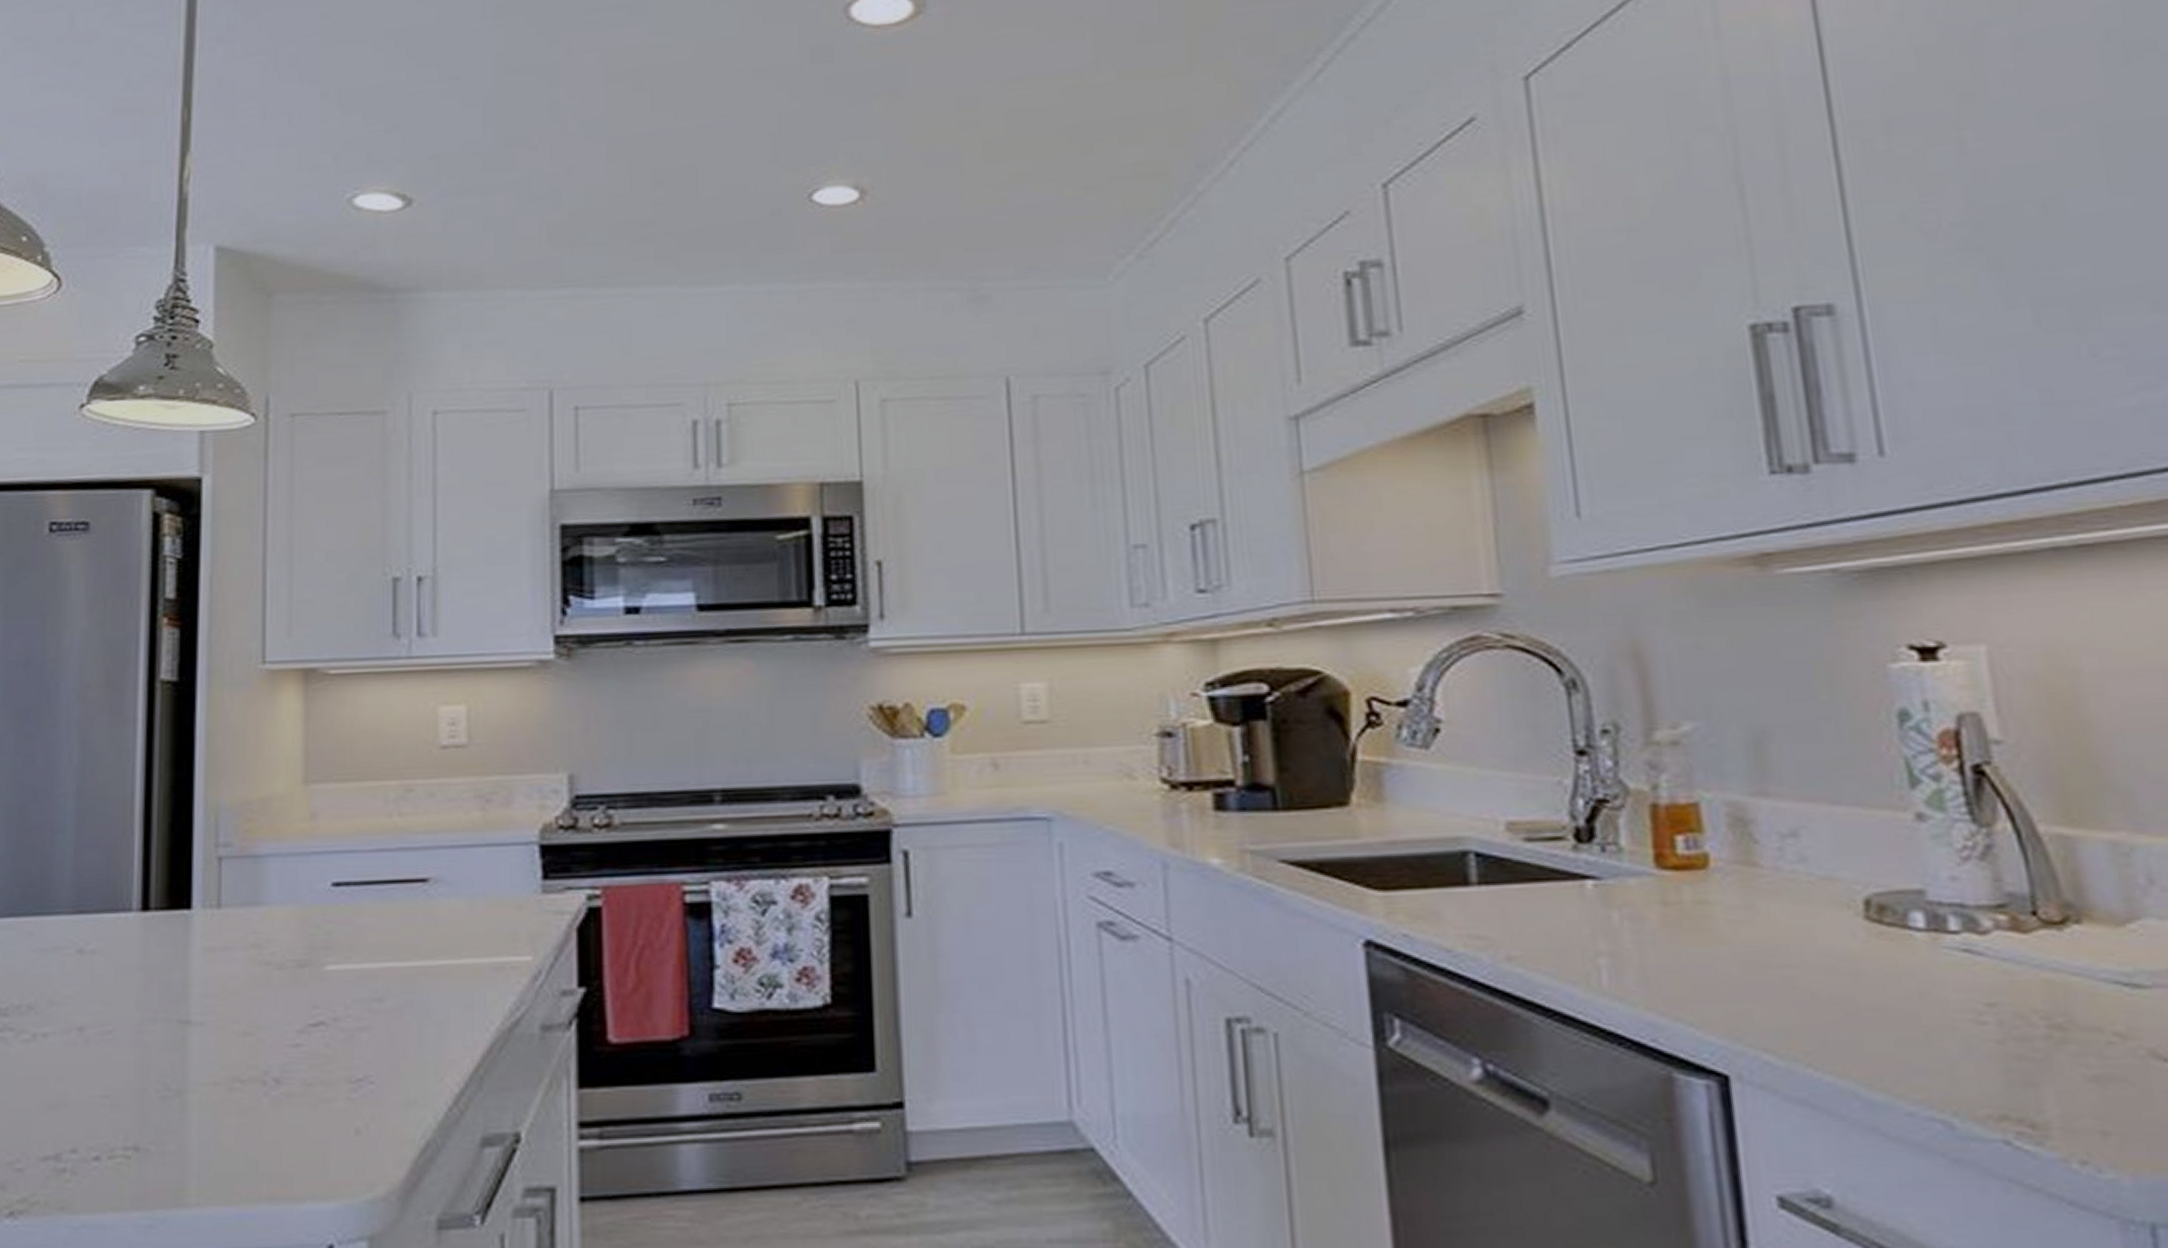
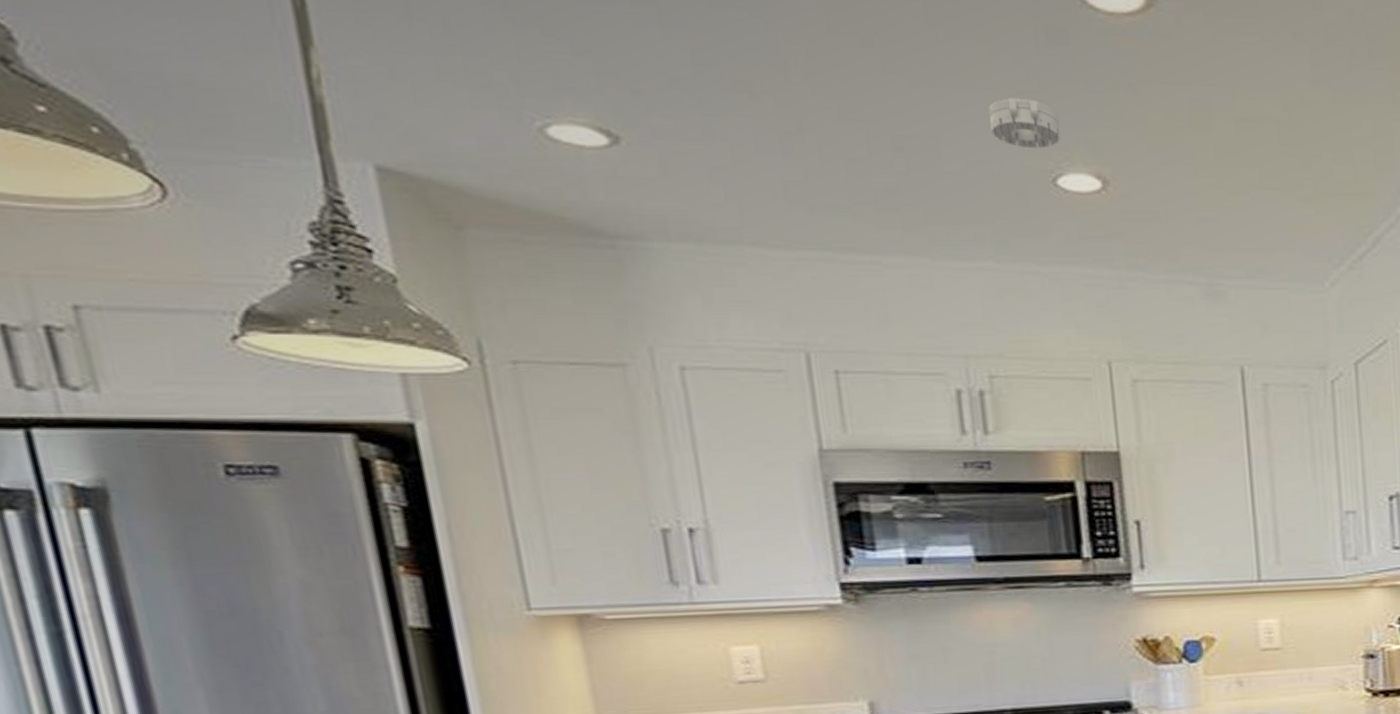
smoke detector: none [749,119,819,168] -> present [989,98,1061,149]

